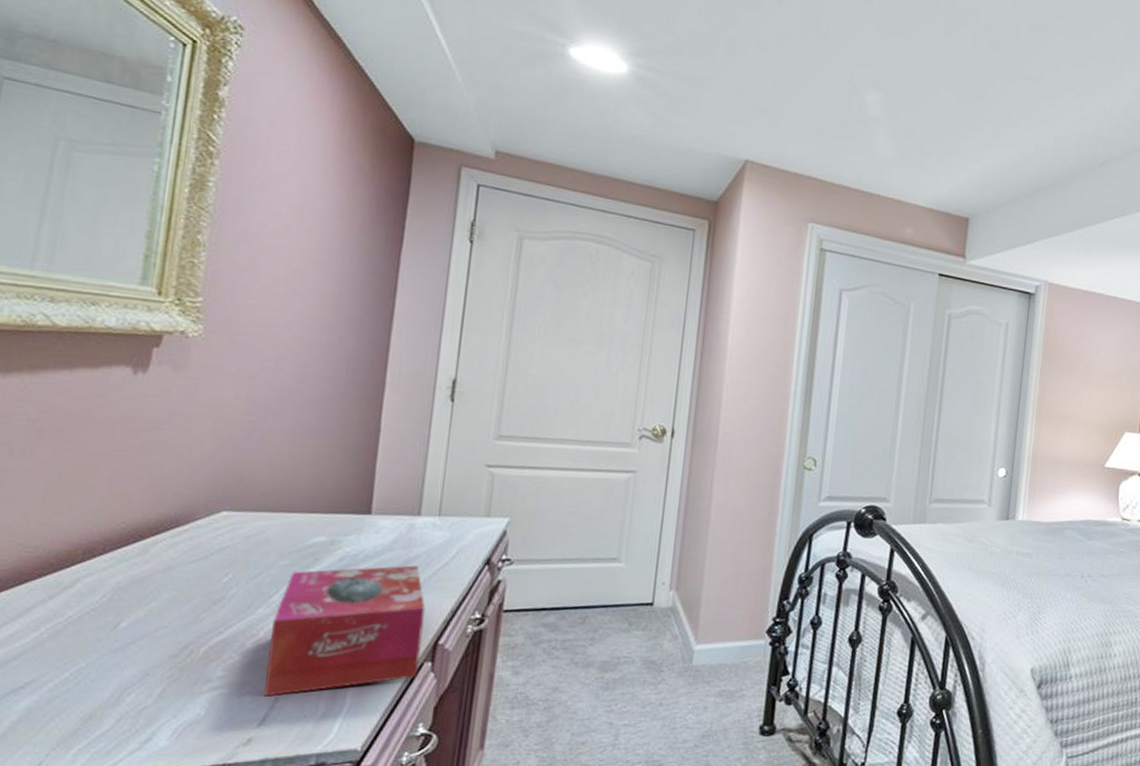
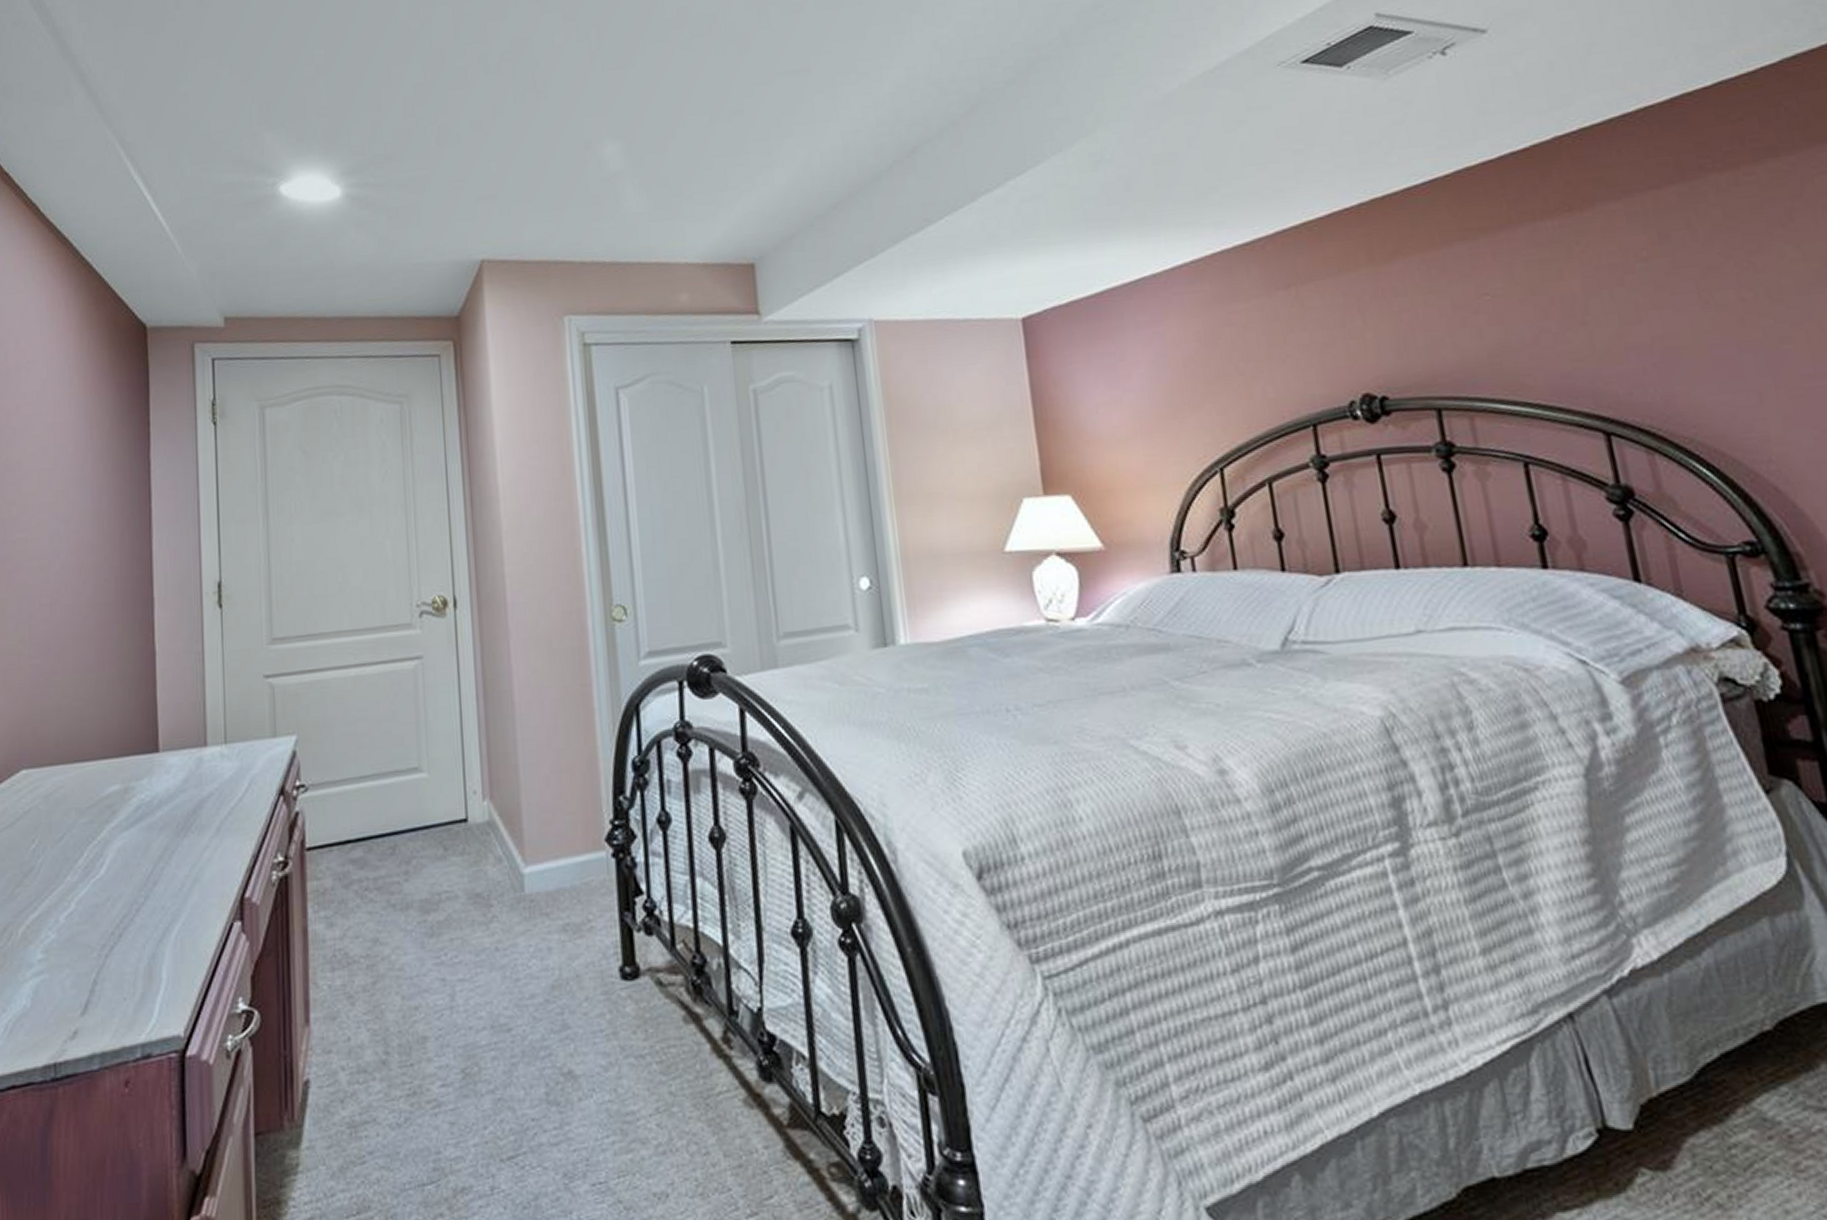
tissue box: present [264,565,426,697] -> none [82,806,229,979]

